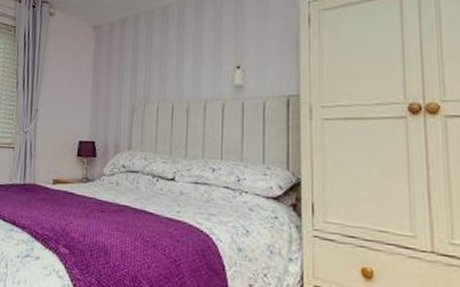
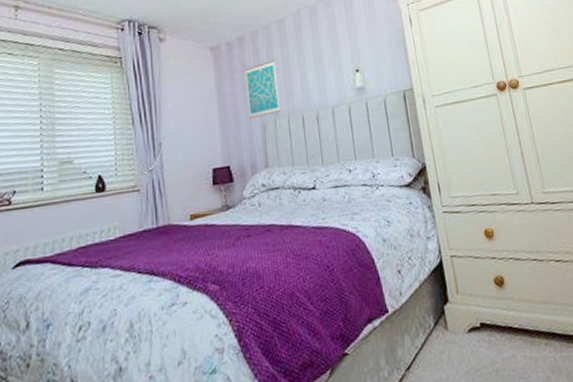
wall art: none [120,46,153,100] -> present [244,60,281,119]

